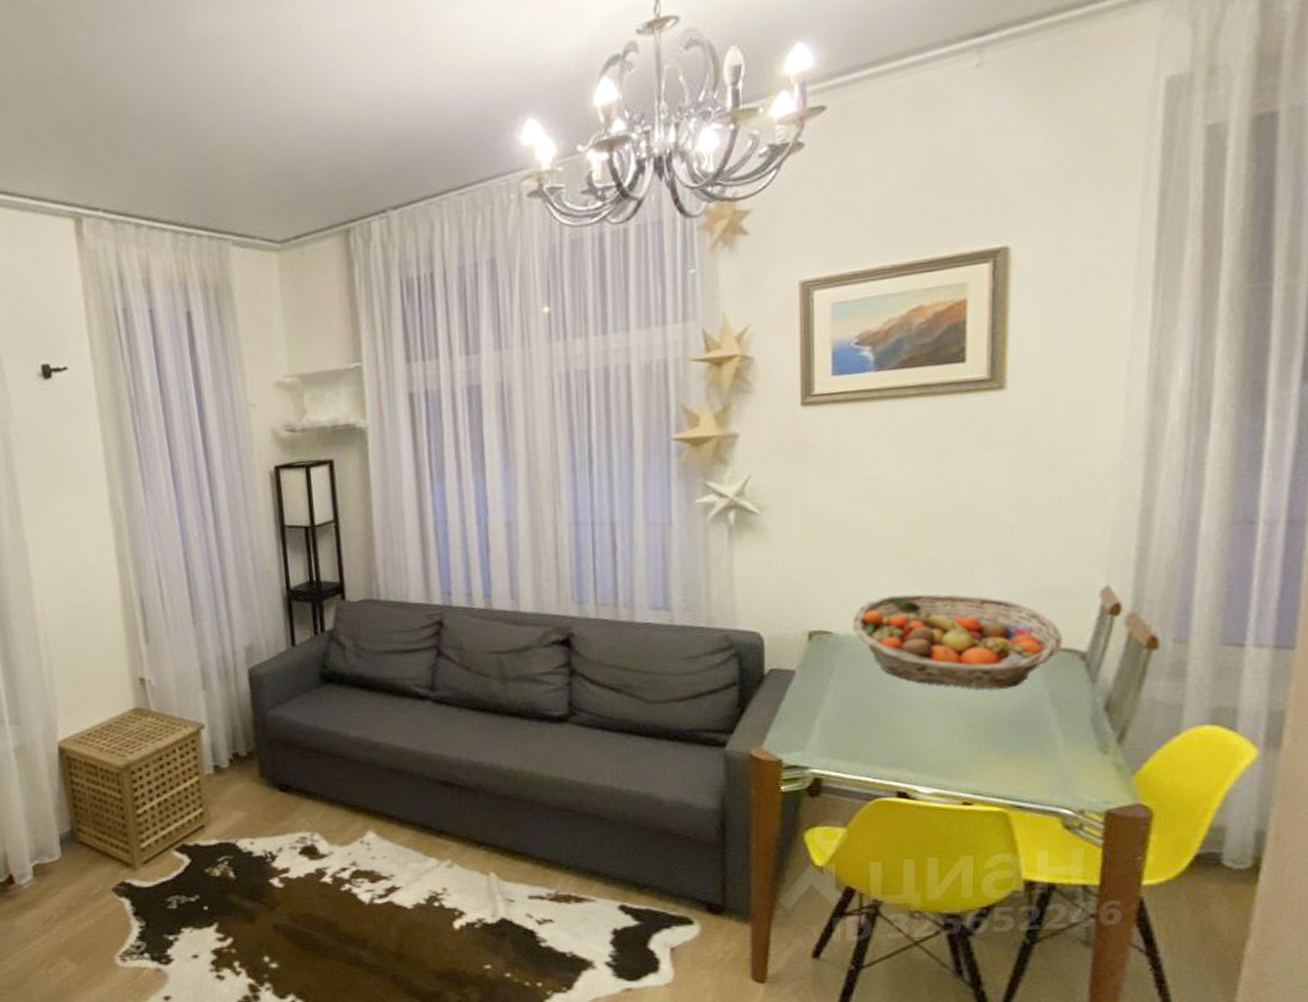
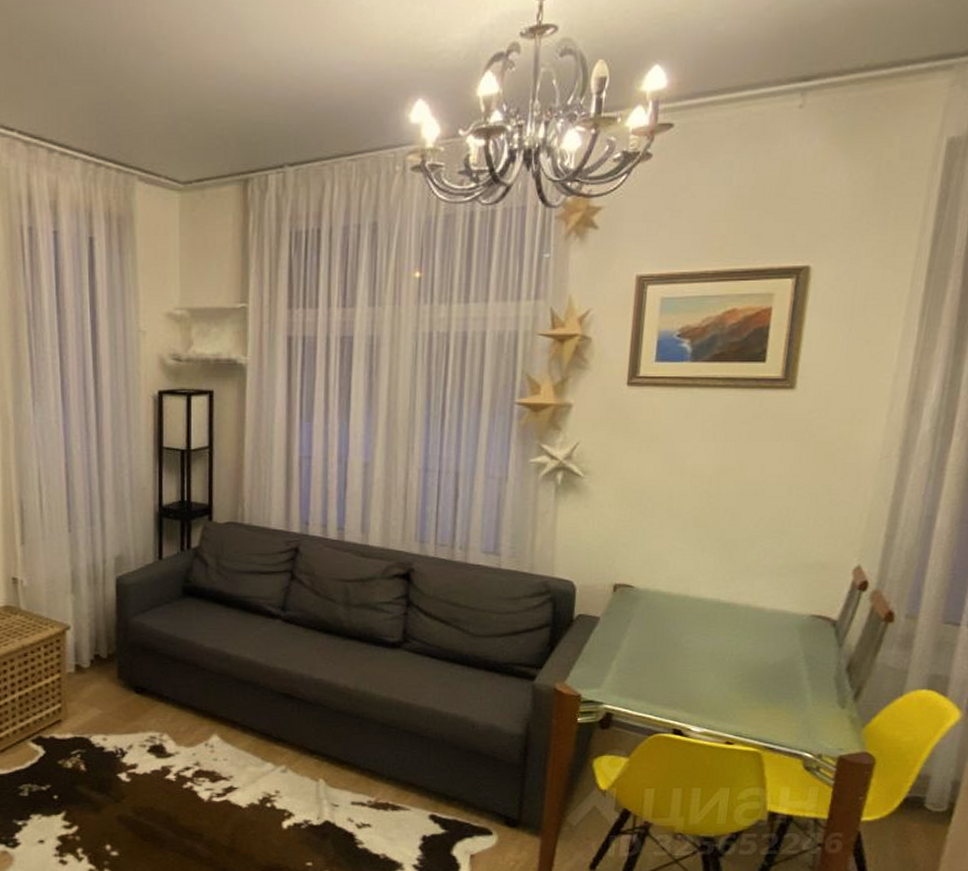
fruit basket: present [852,594,1063,690] -> none [650,559,820,646]

